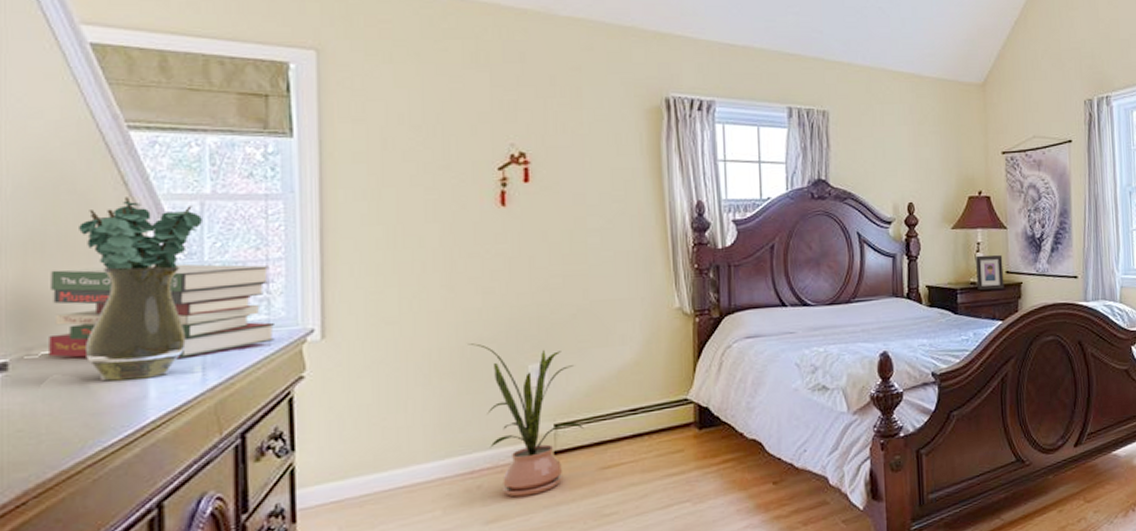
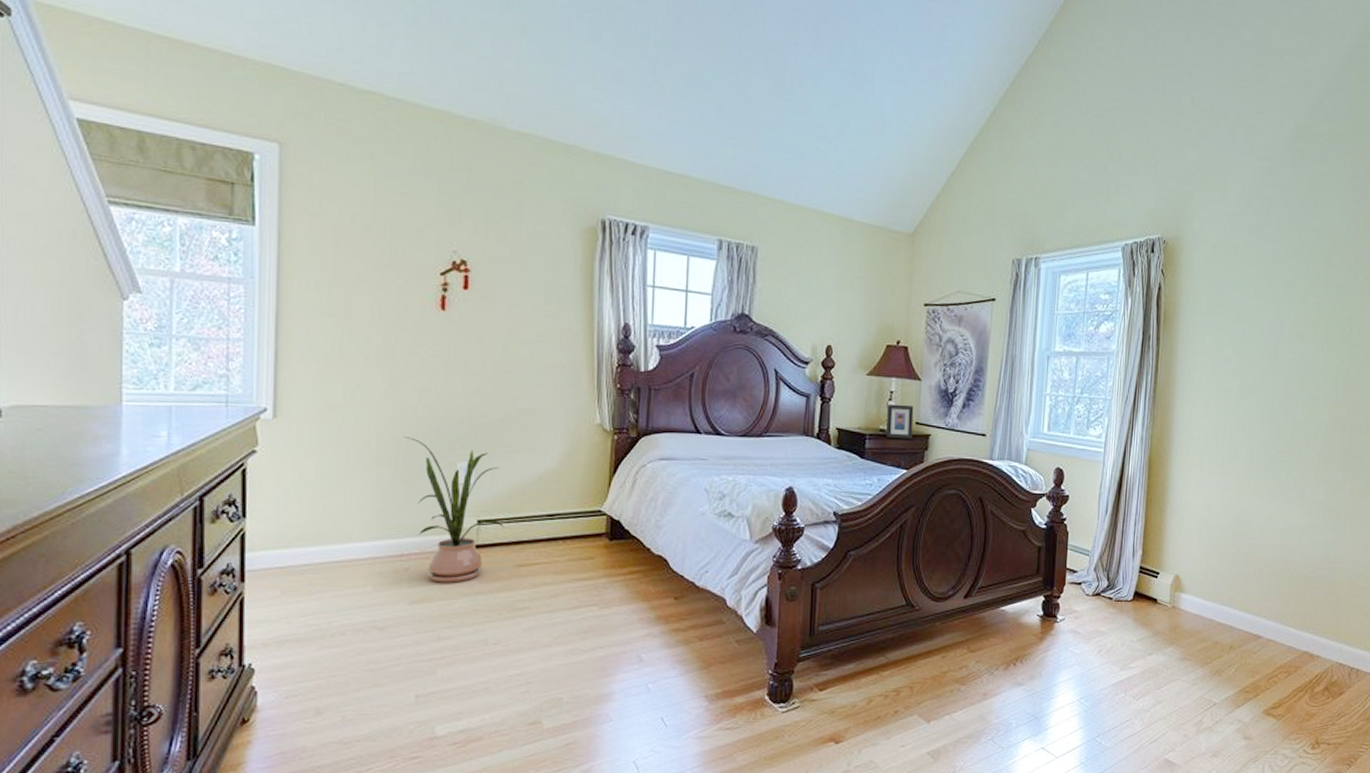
books: present [49,263,276,358] -> none [36,329,234,422]
vase: present [79,197,202,382] -> none [64,268,172,437]

